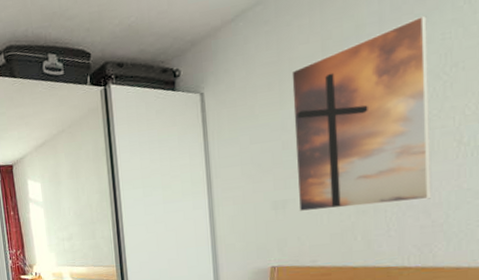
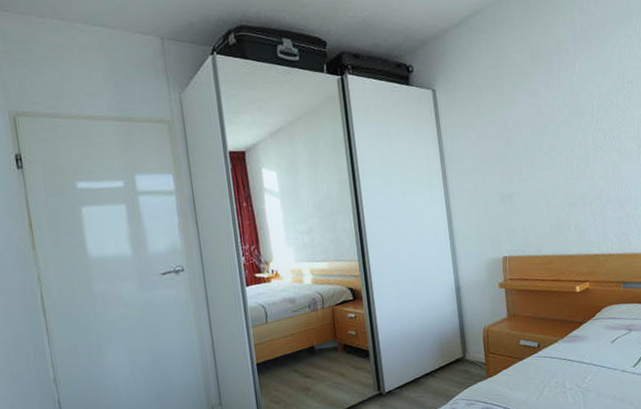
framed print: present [292,15,432,212] -> none [509,38,624,205]

